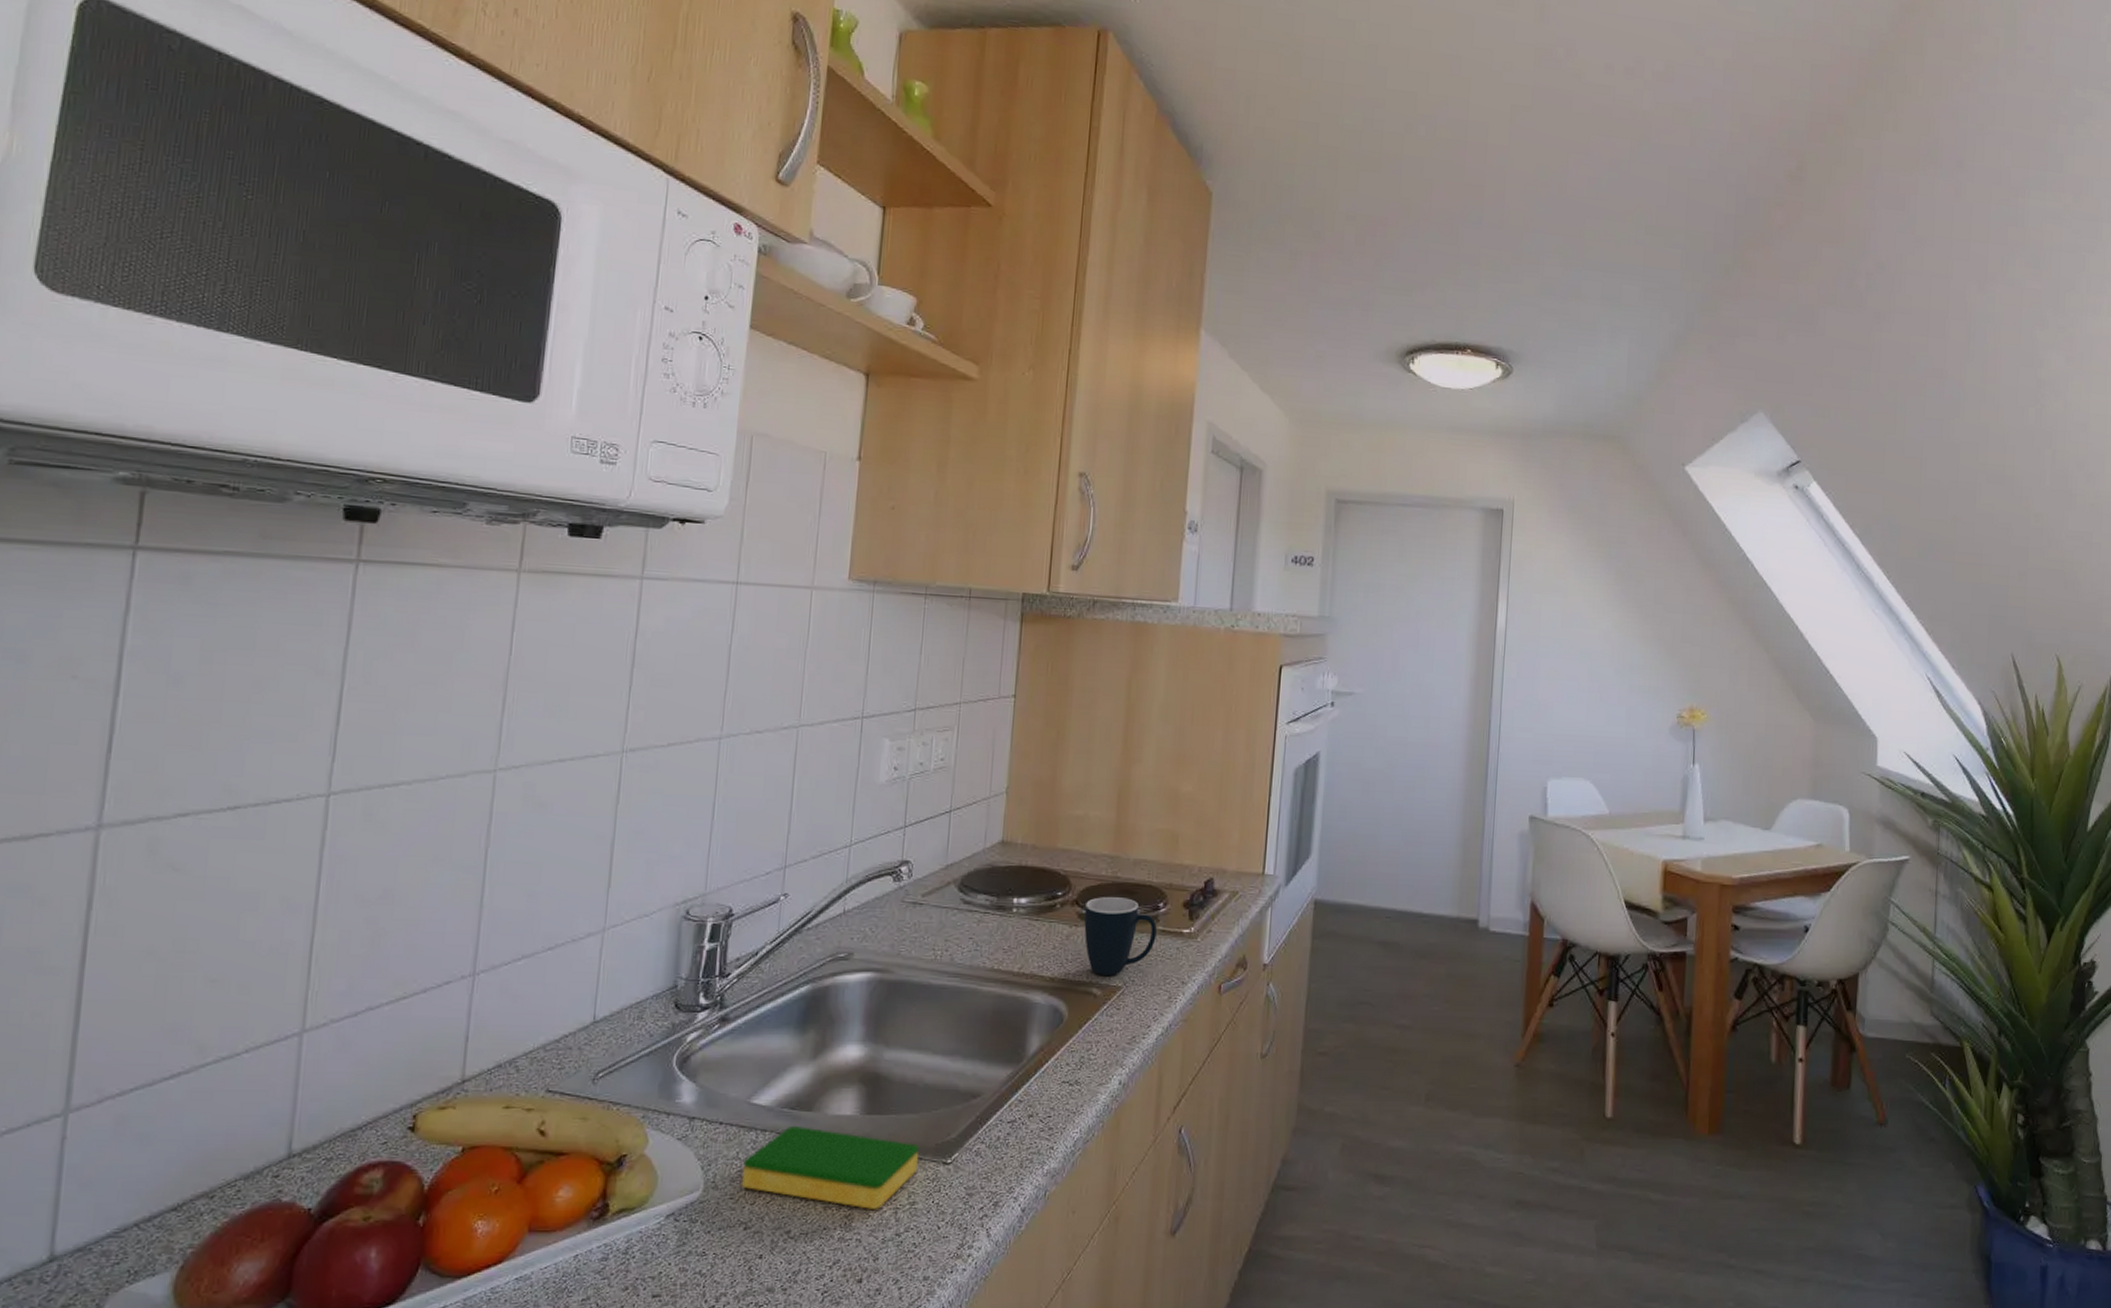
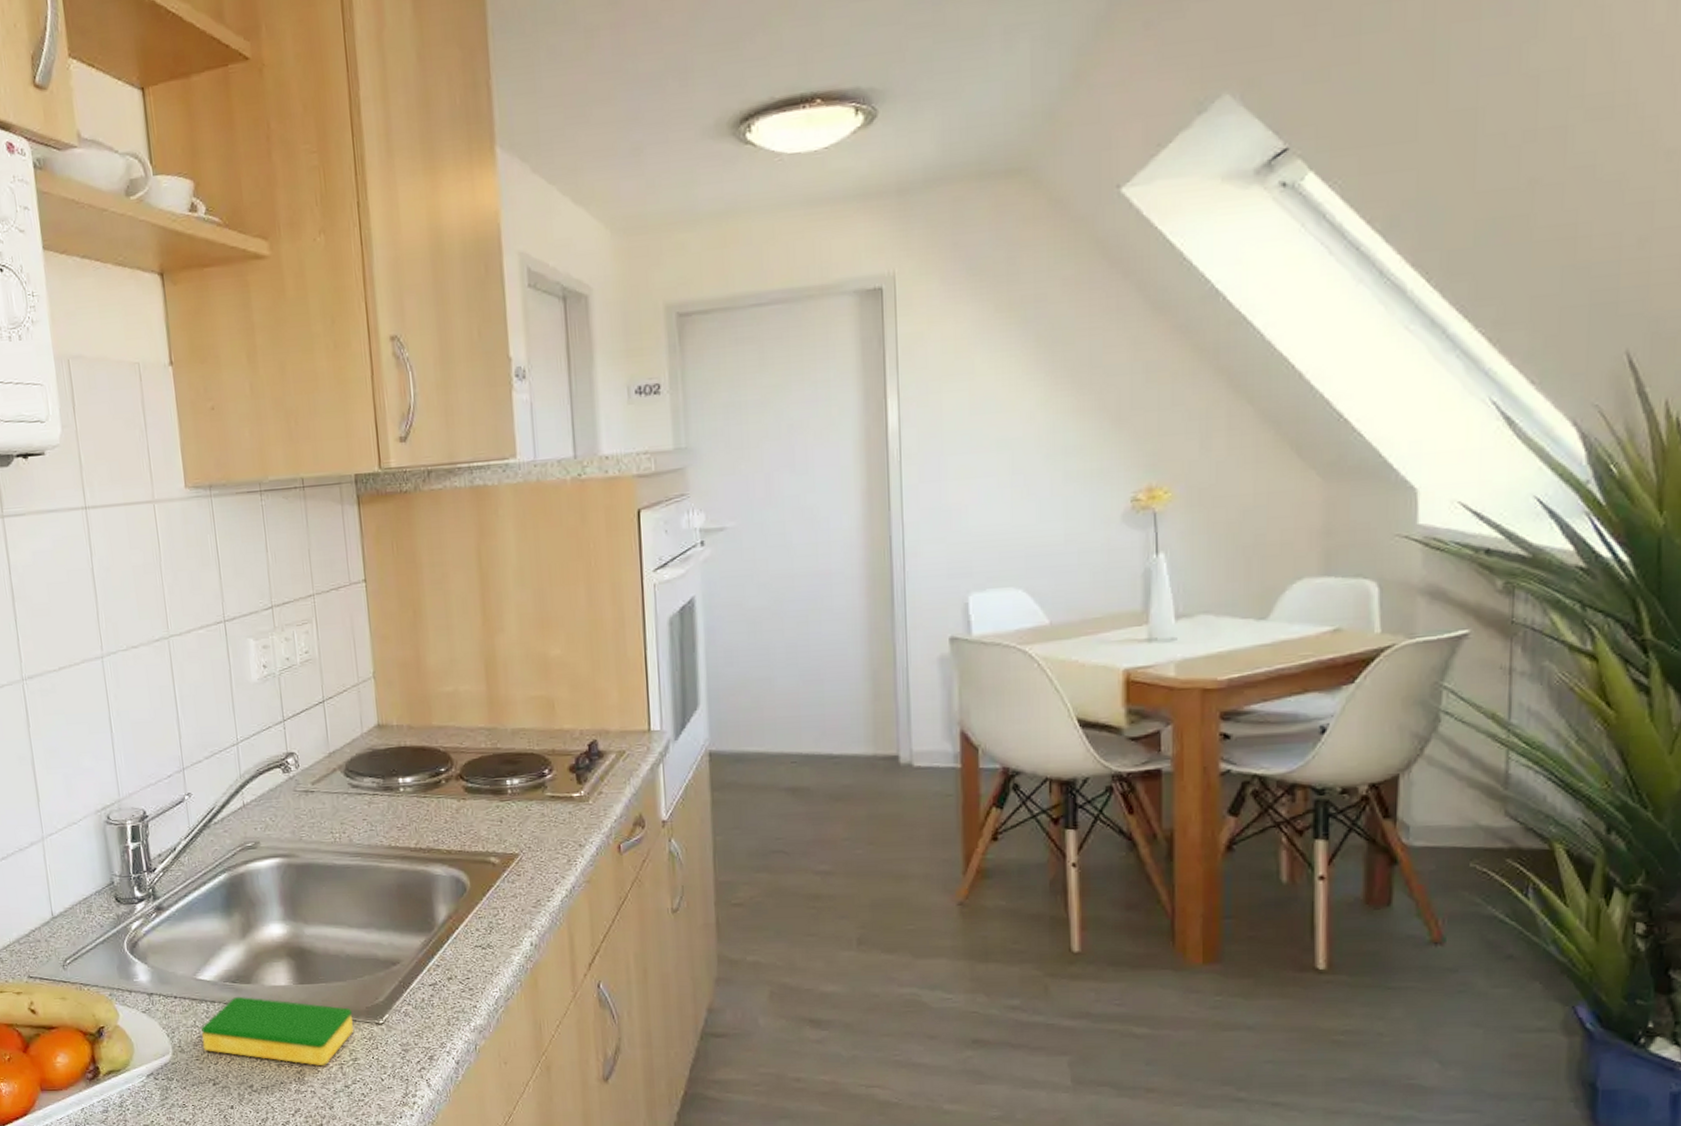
mug: present [1084,896,1157,975] -> none [470,767,546,844]

